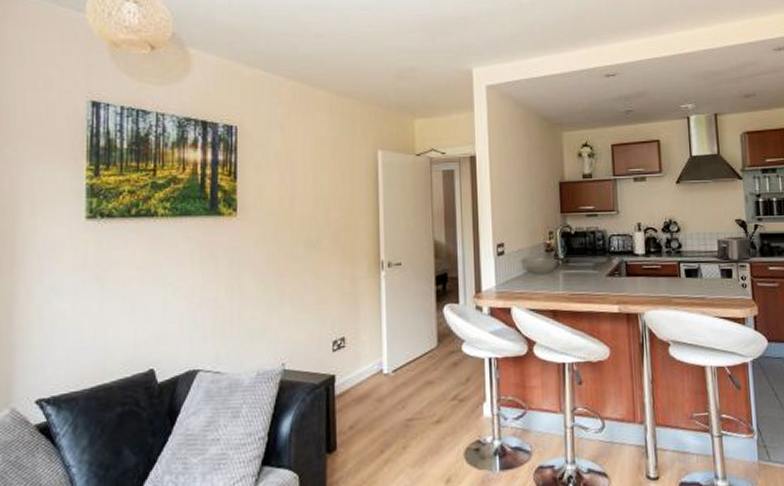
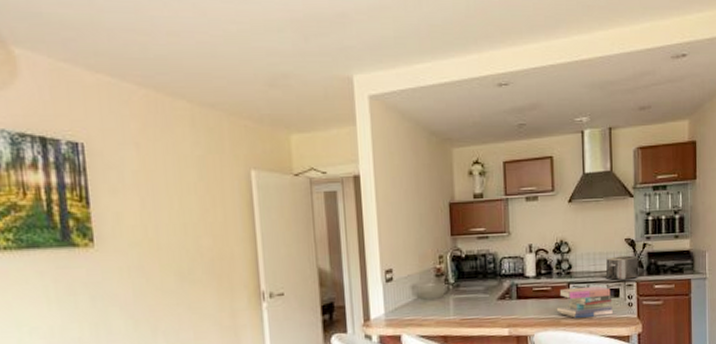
books: none [666,266,726,298] -> present [556,286,613,318]

